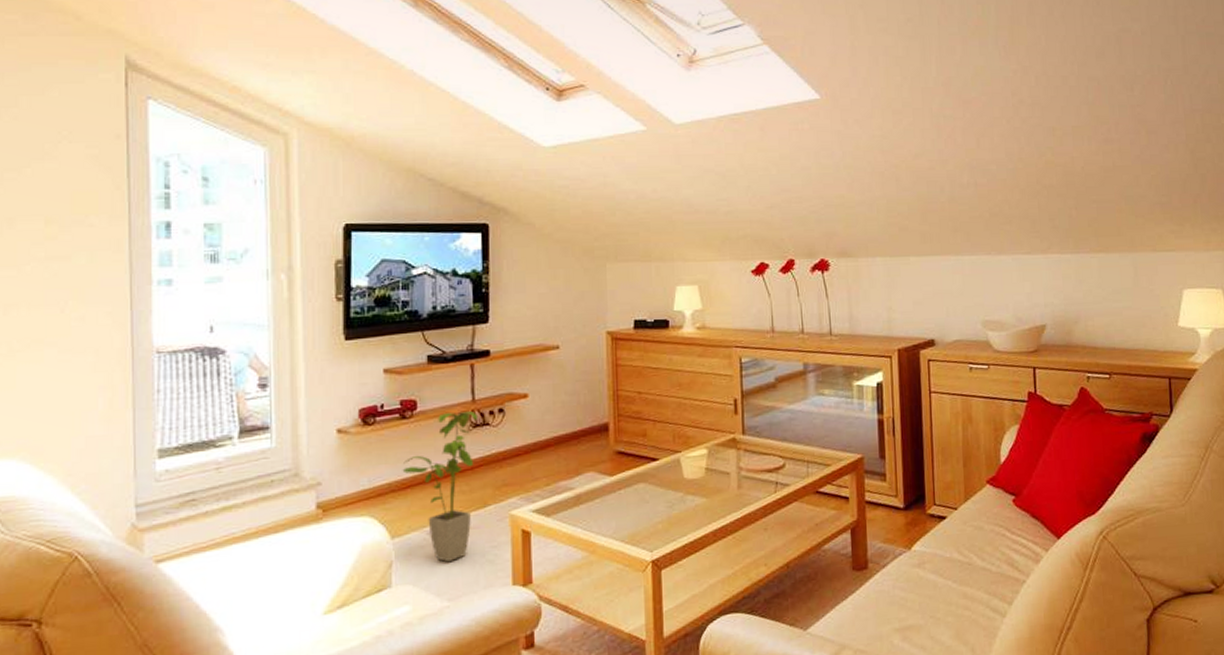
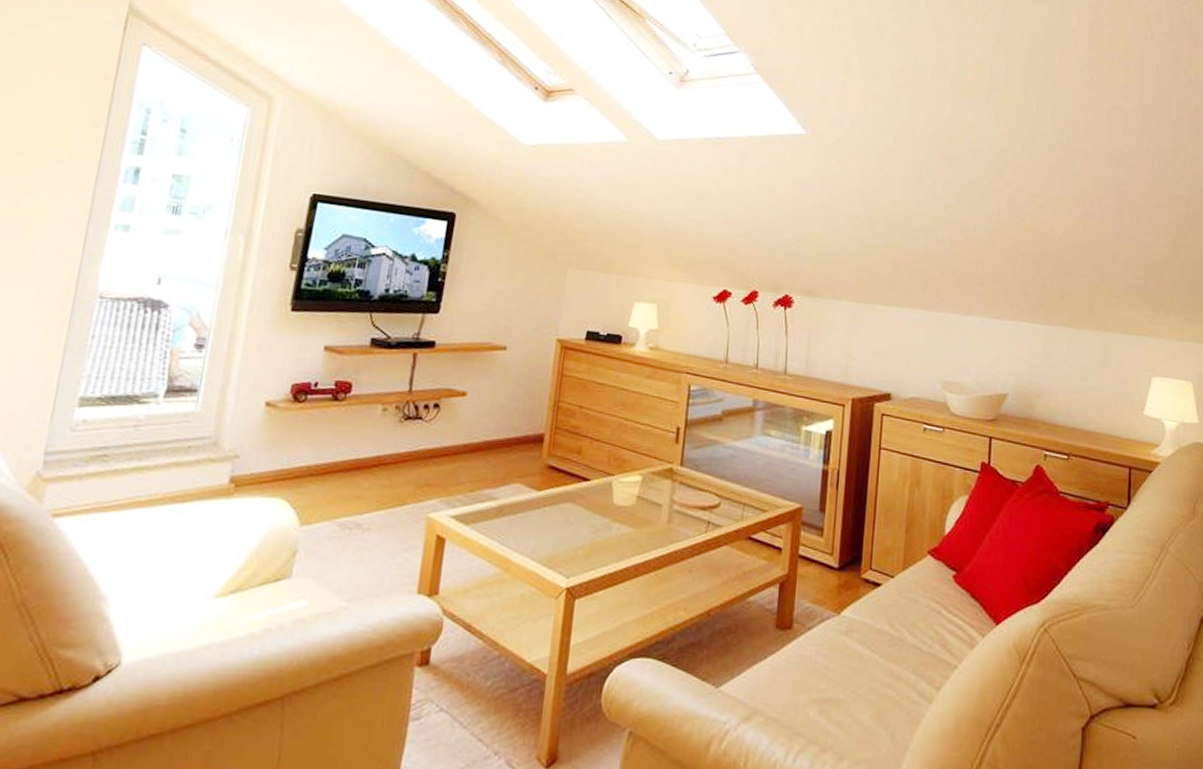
house plant: present [402,411,477,562] -> none [324,400,412,559]

